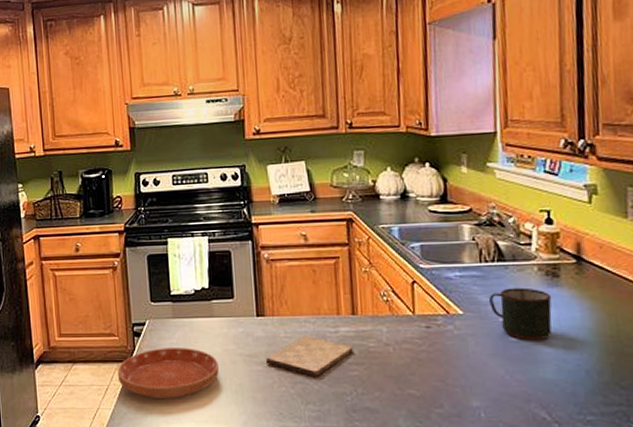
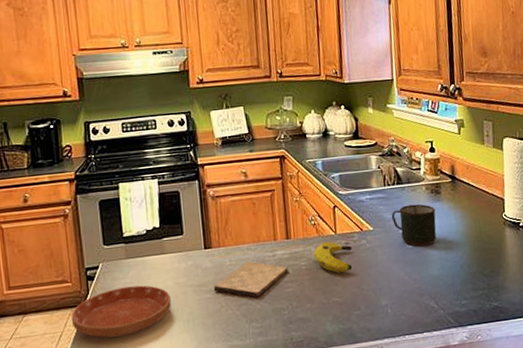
banana: none [384,322,435,362] -> present [313,241,353,273]

